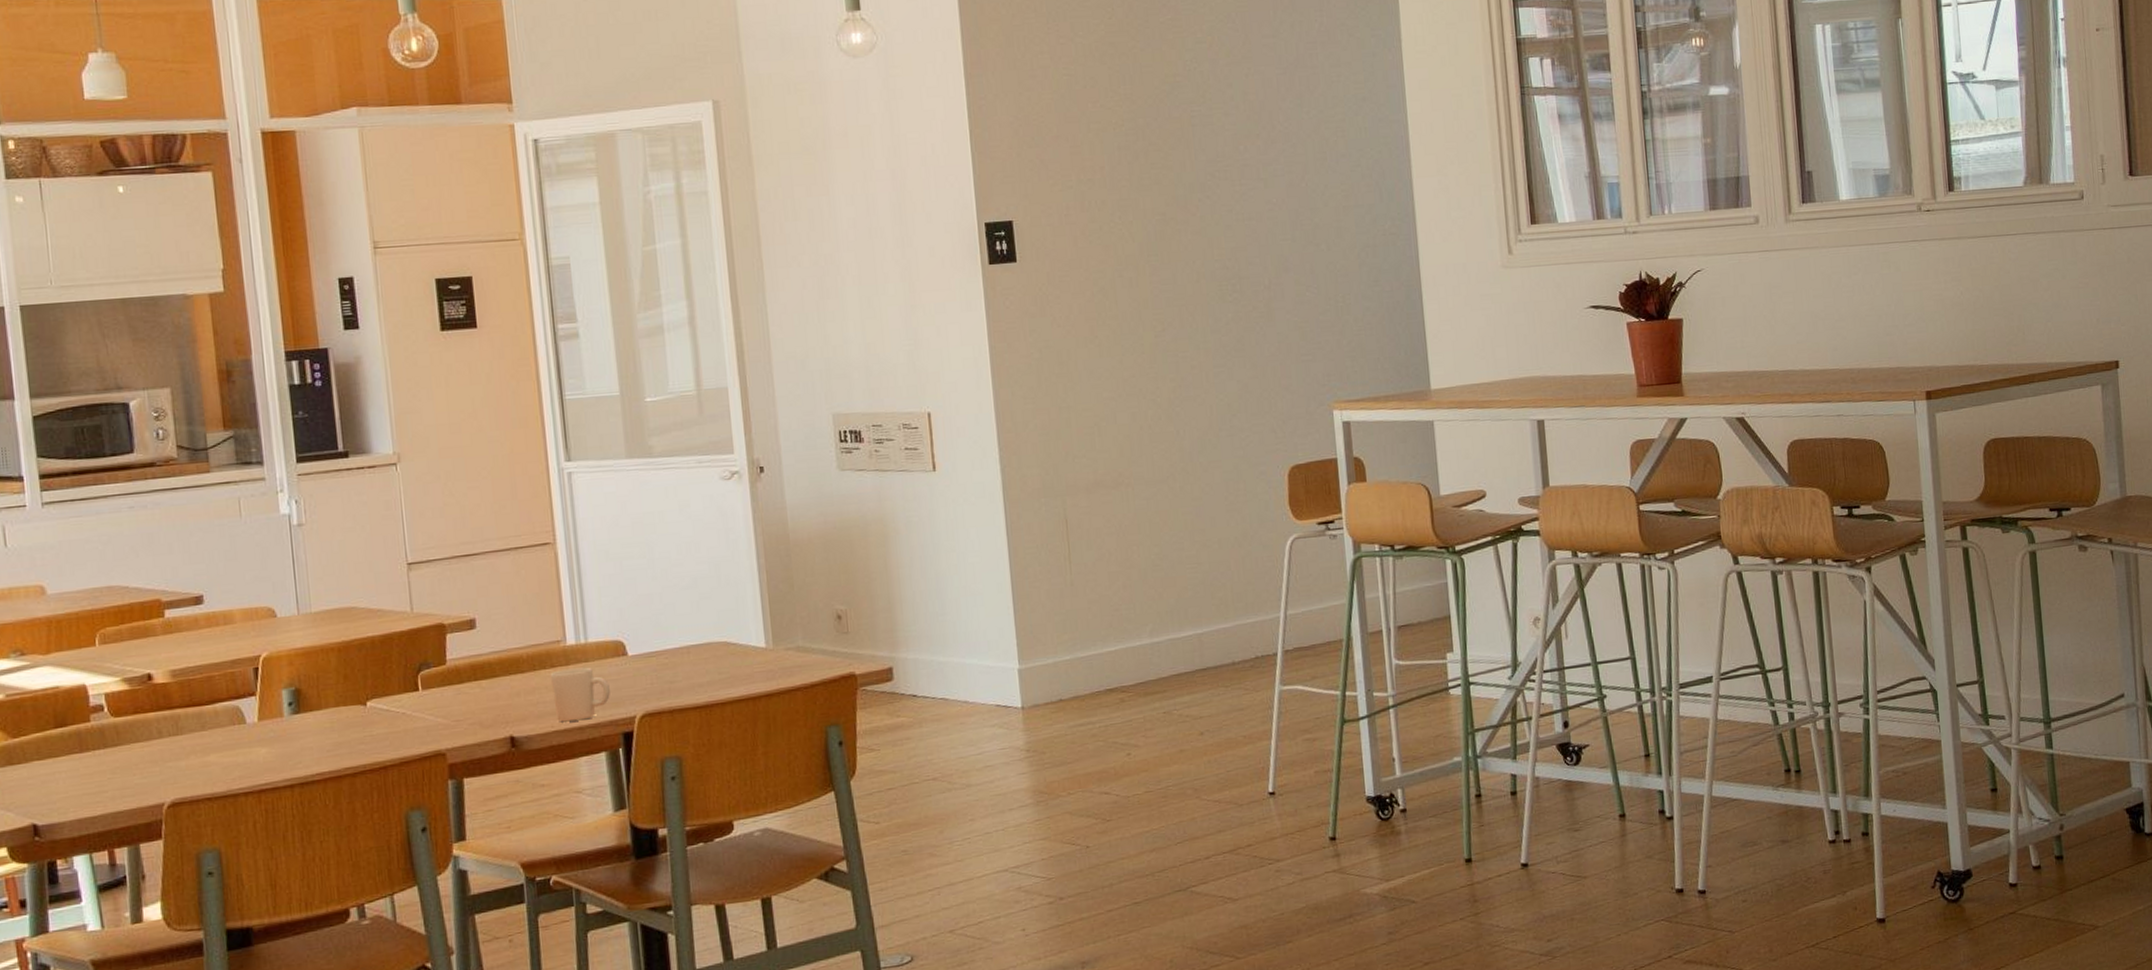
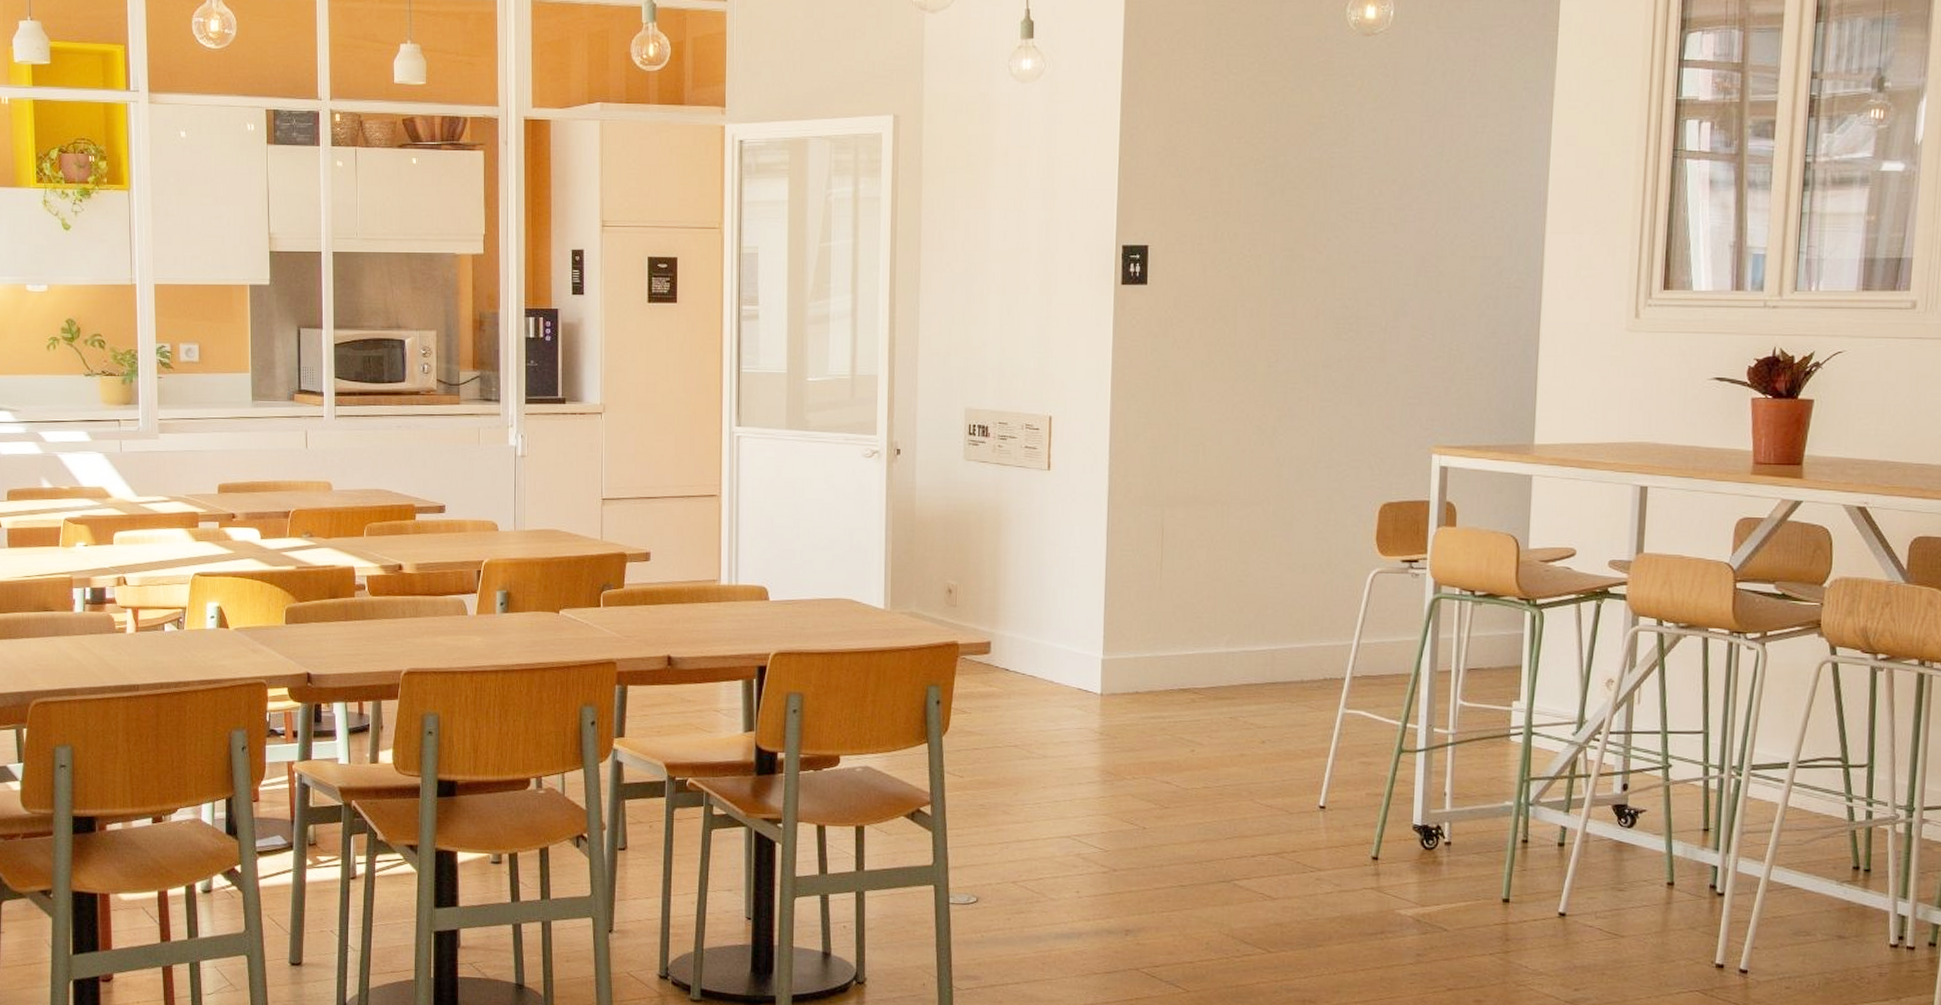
mug: present [550,667,610,722] -> none [704,605,751,651]

